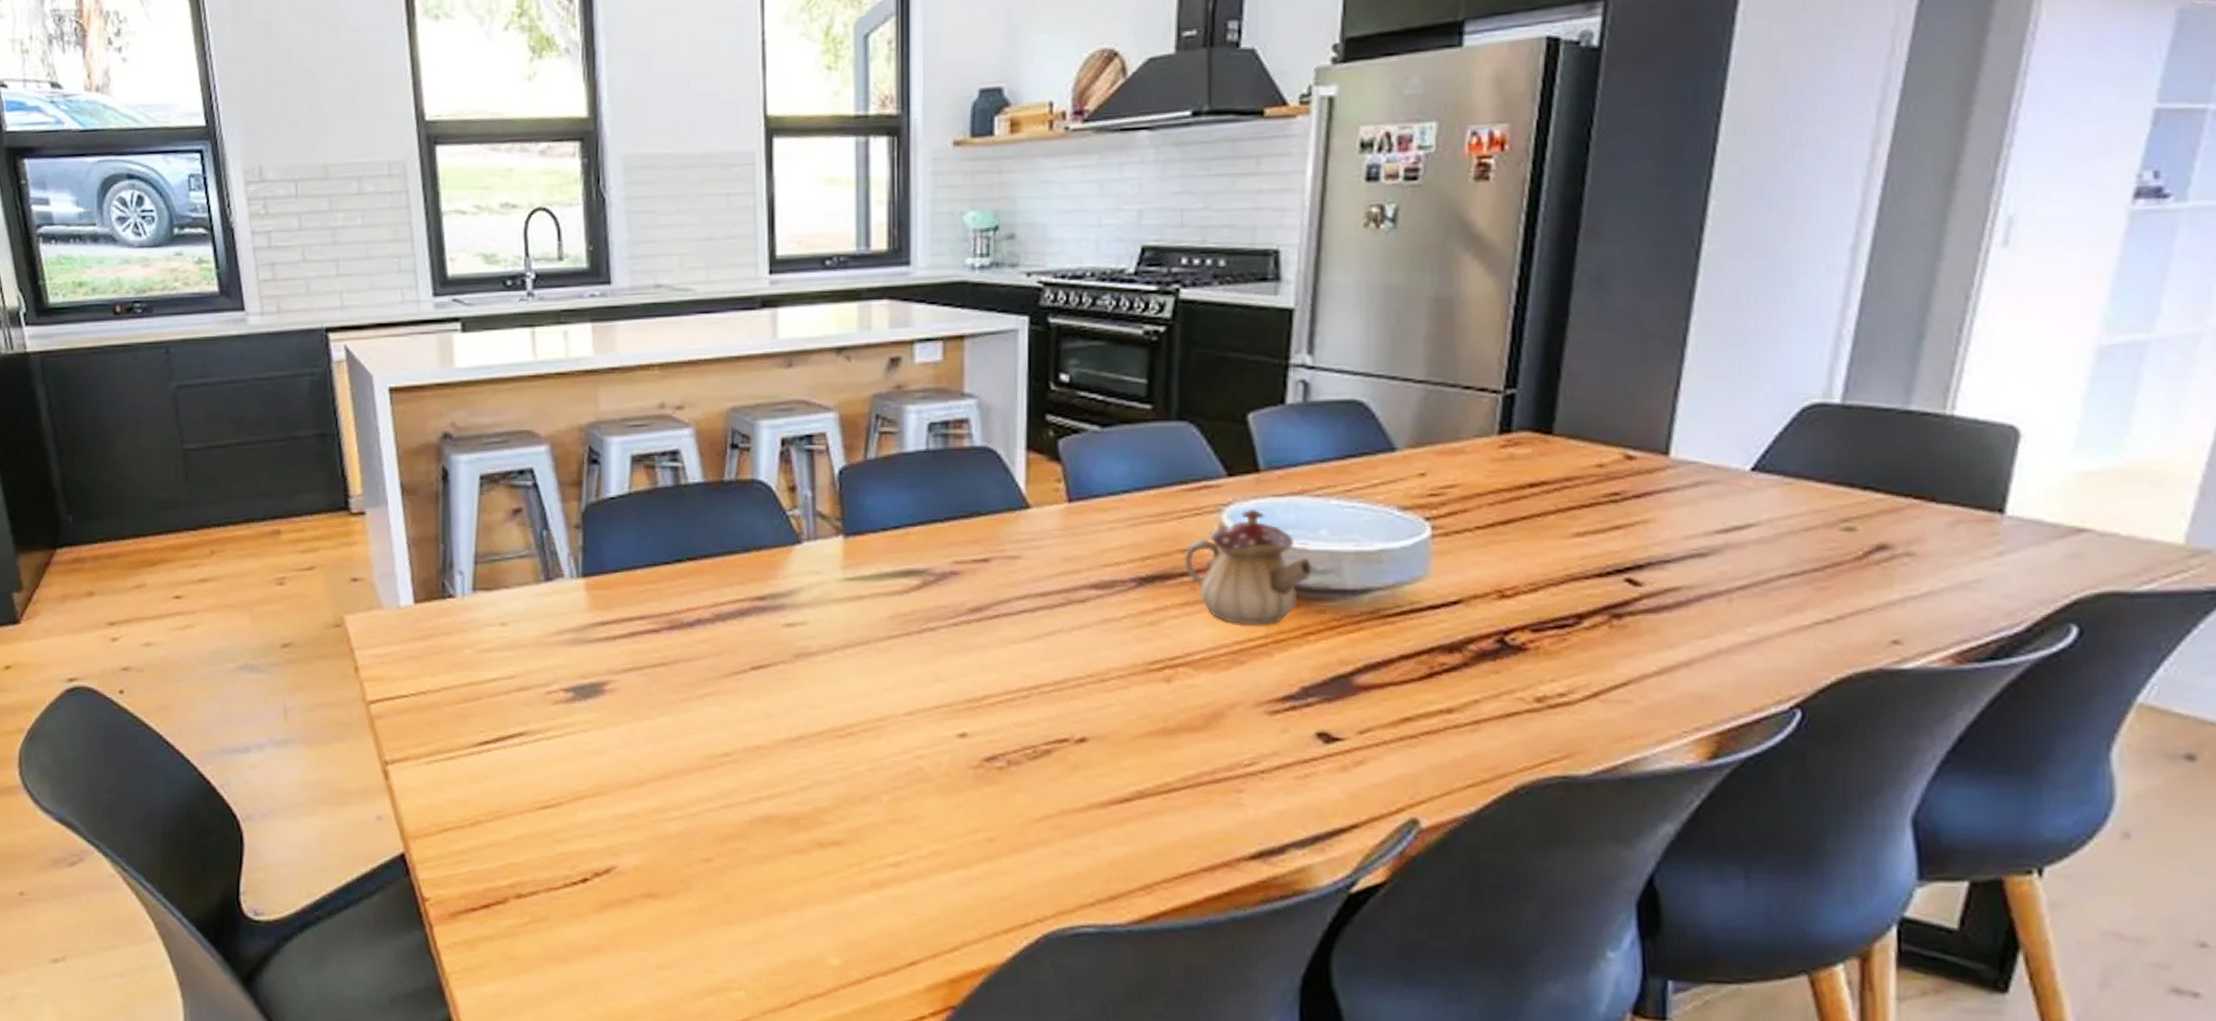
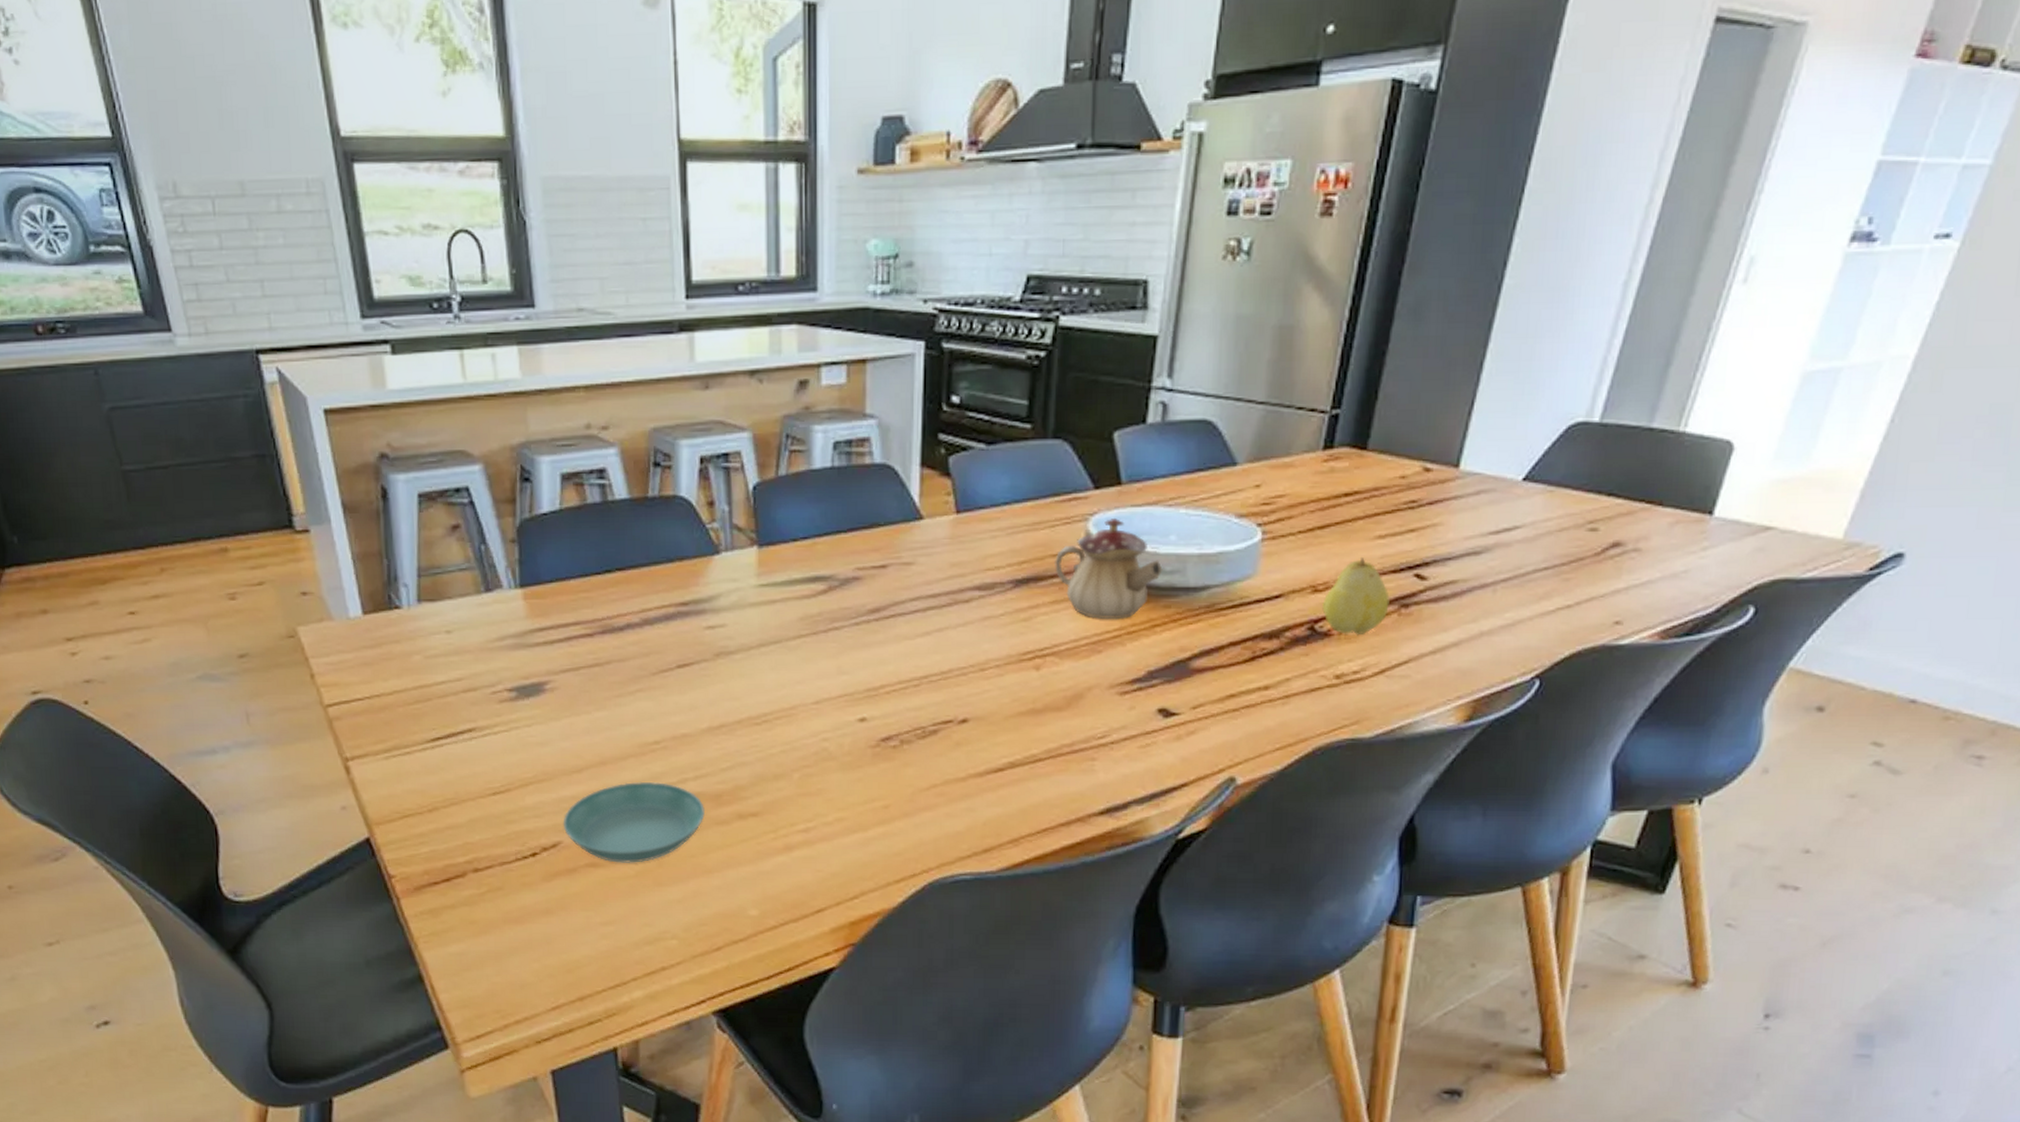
saucer: none [618,799,779,896] -> present [563,781,705,863]
fruit: none [1512,558,1597,651] -> present [1322,557,1390,636]

